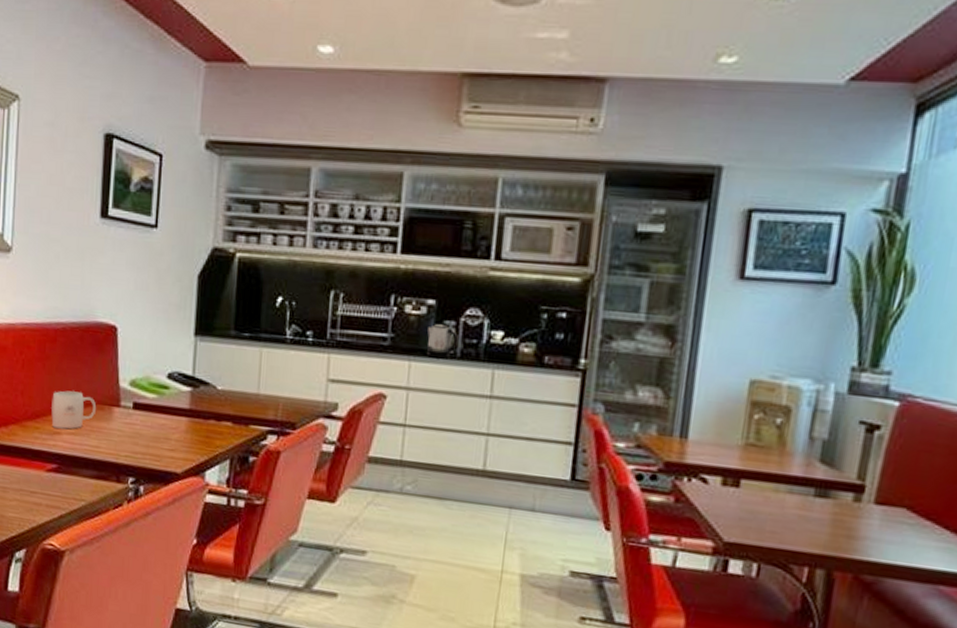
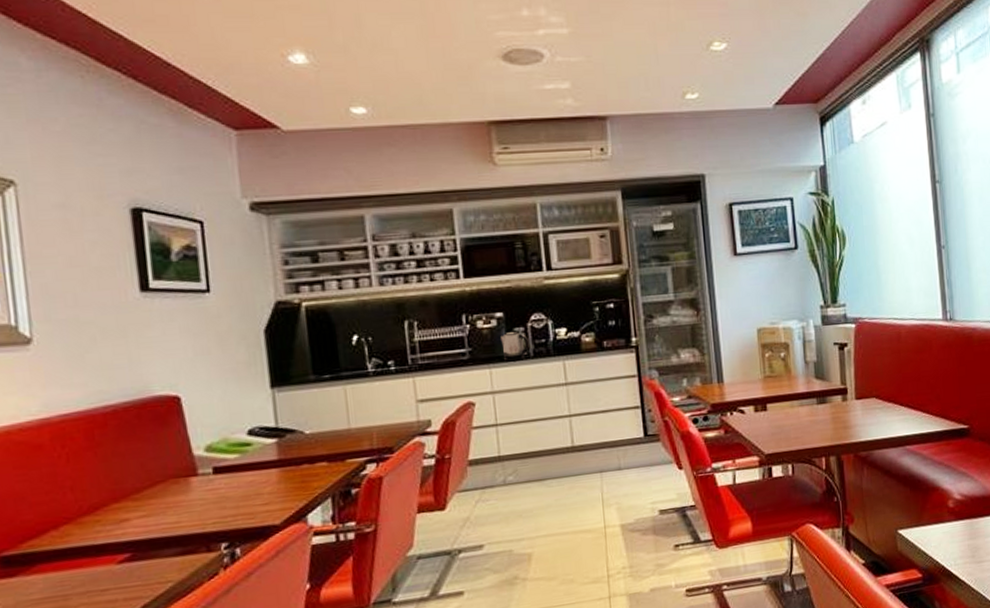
mug: present [50,390,97,430] -> none [111,471,170,516]

